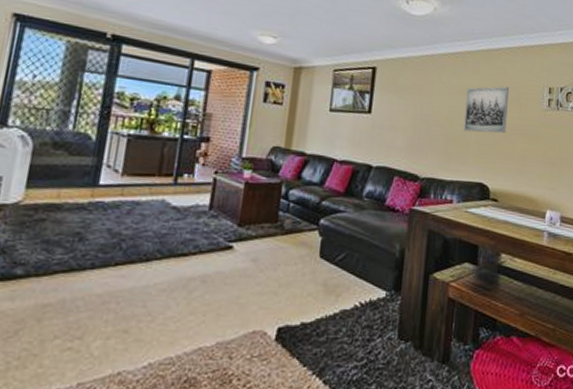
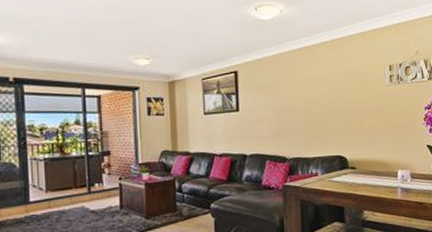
wall art: present [464,86,509,133] -> none [318,70,356,114]

